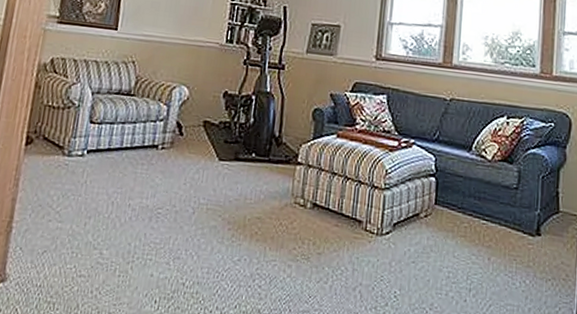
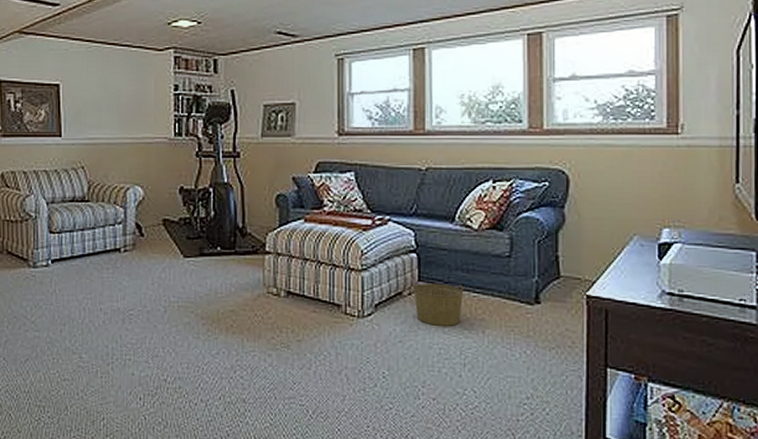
basket: none [429,207,475,251] -> present [412,283,464,326]

